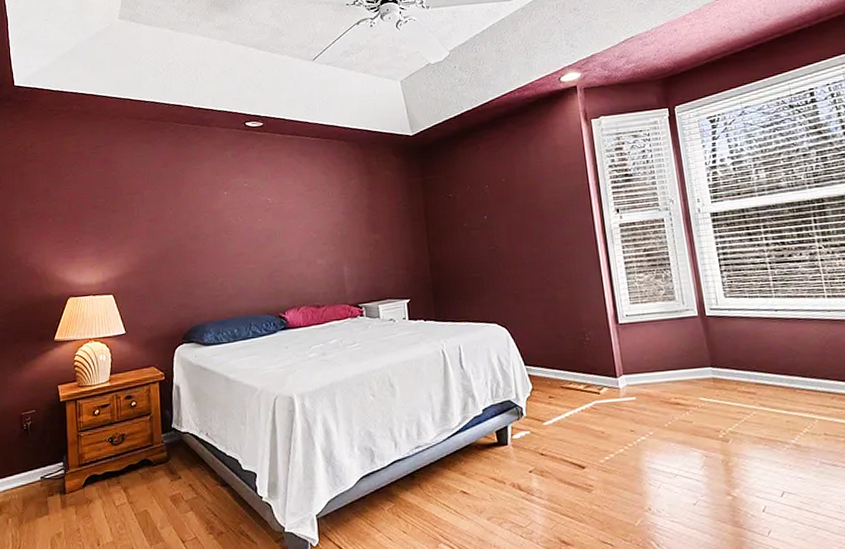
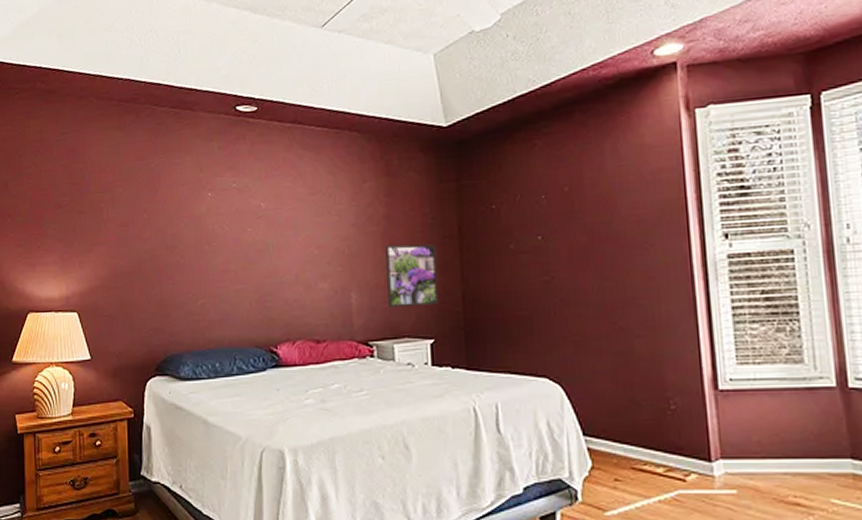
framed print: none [369,226,412,277] -> present [386,244,439,308]

